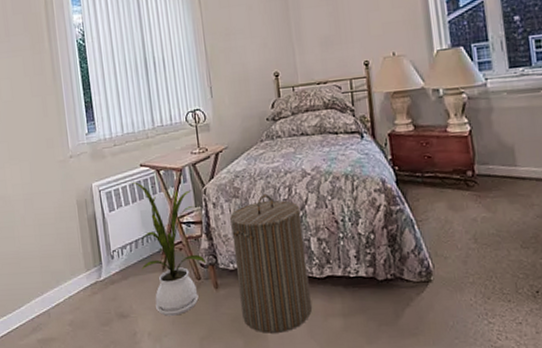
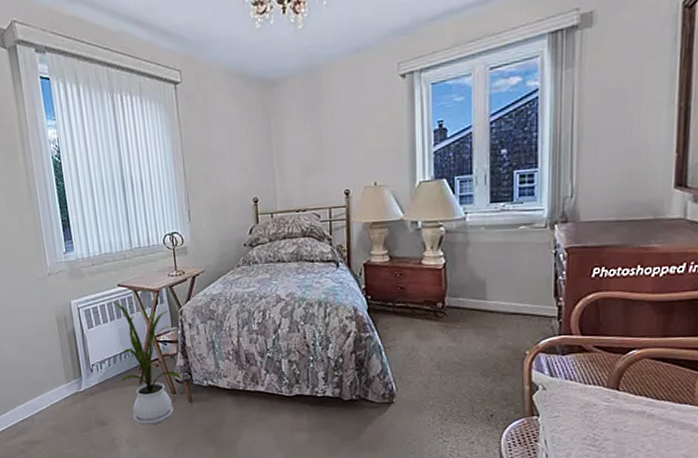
laundry hamper: present [230,194,312,333] -> none [205,318,280,443]

